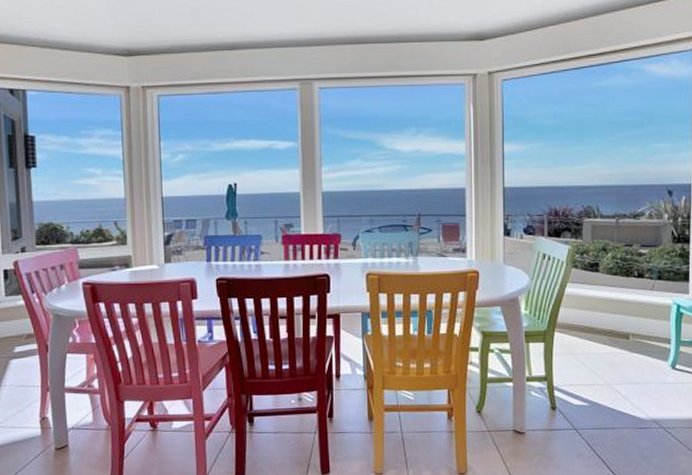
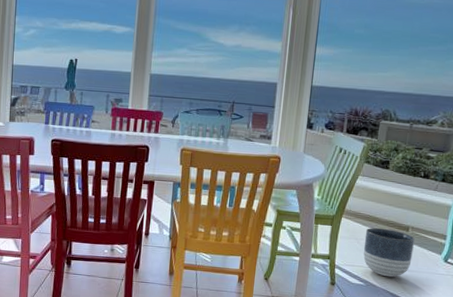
planter: none [582,338,637,394] -> present [363,227,415,278]

